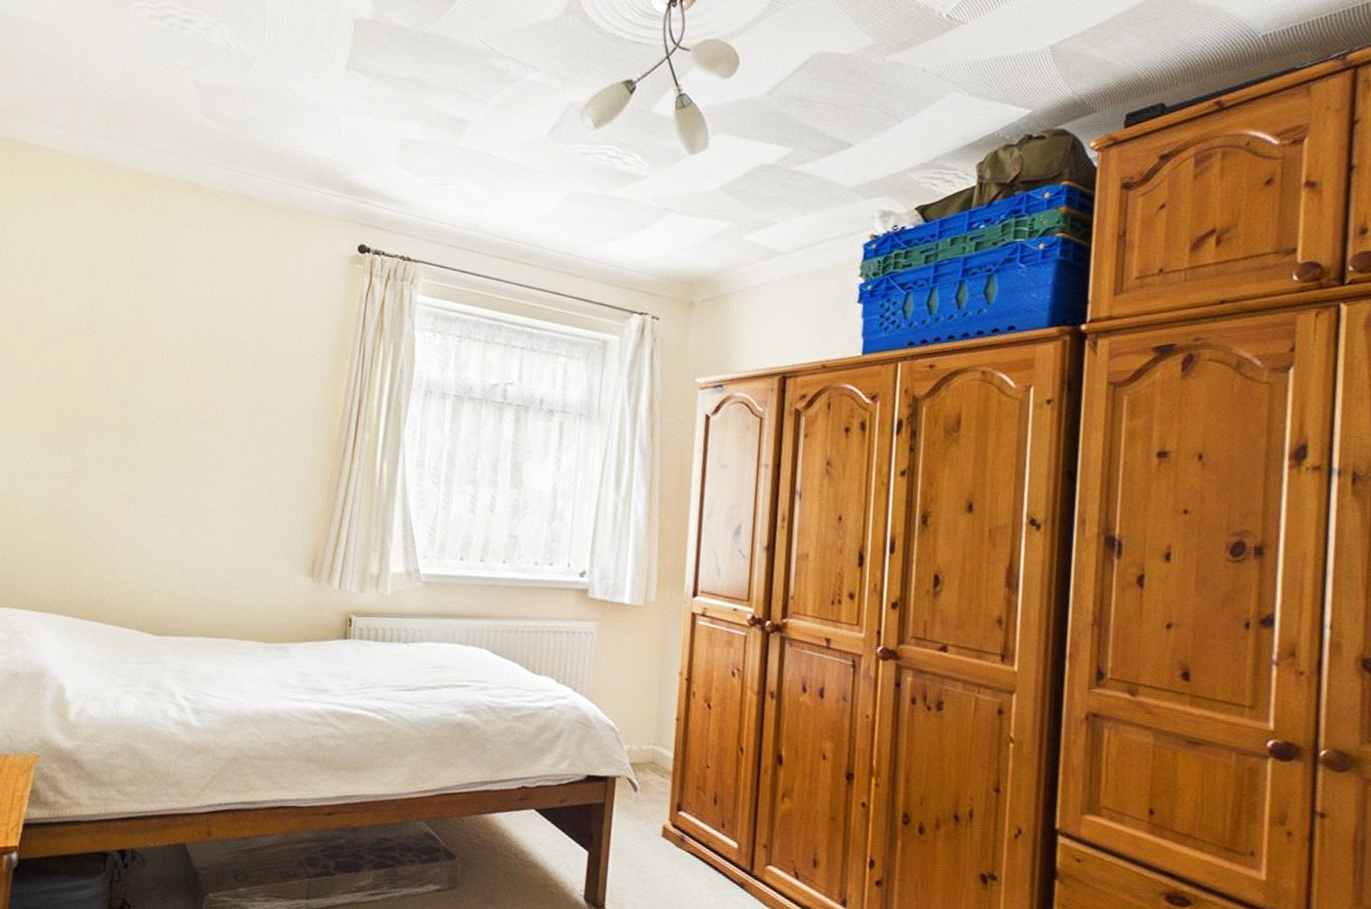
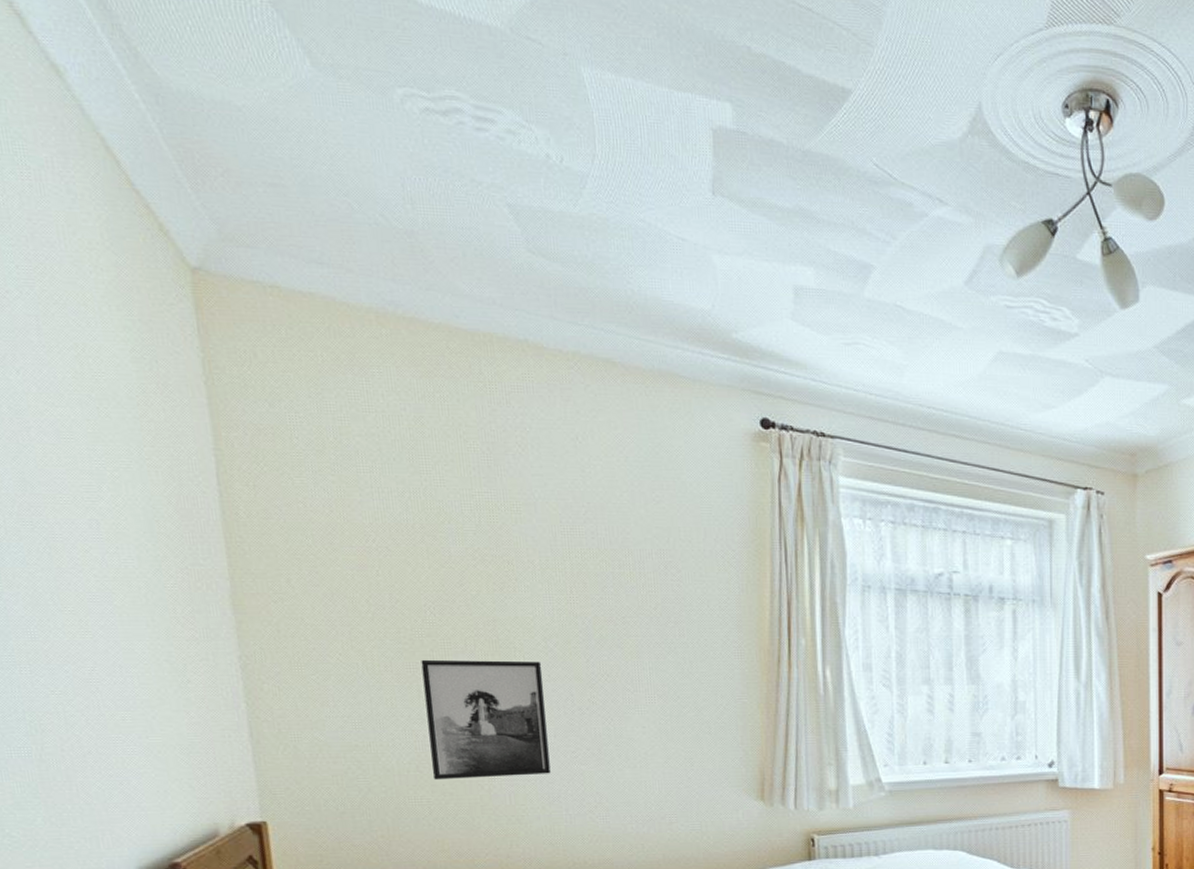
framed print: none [55,428,154,533] -> present [421,659,551,780]

